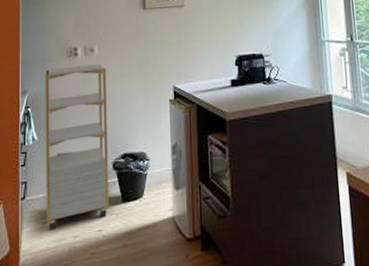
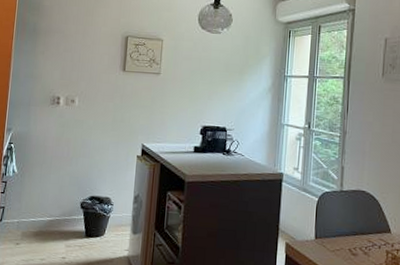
shelving unit: present [45,64,110,230] -> none [18,112,84,251]

